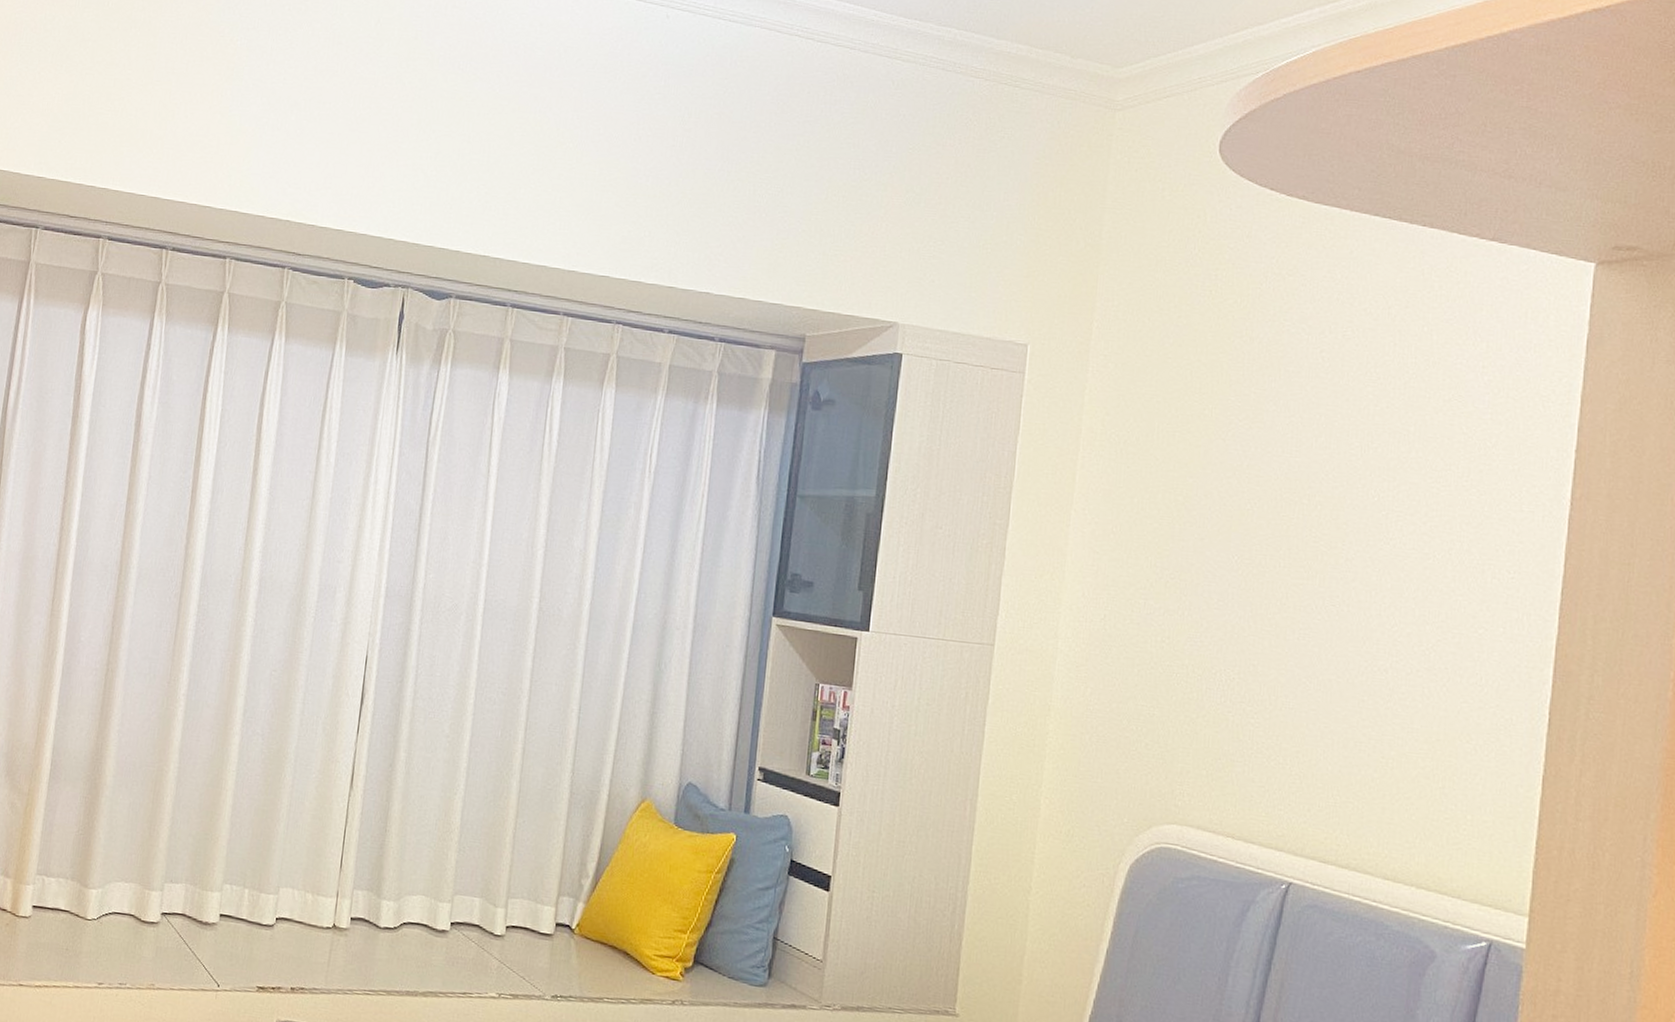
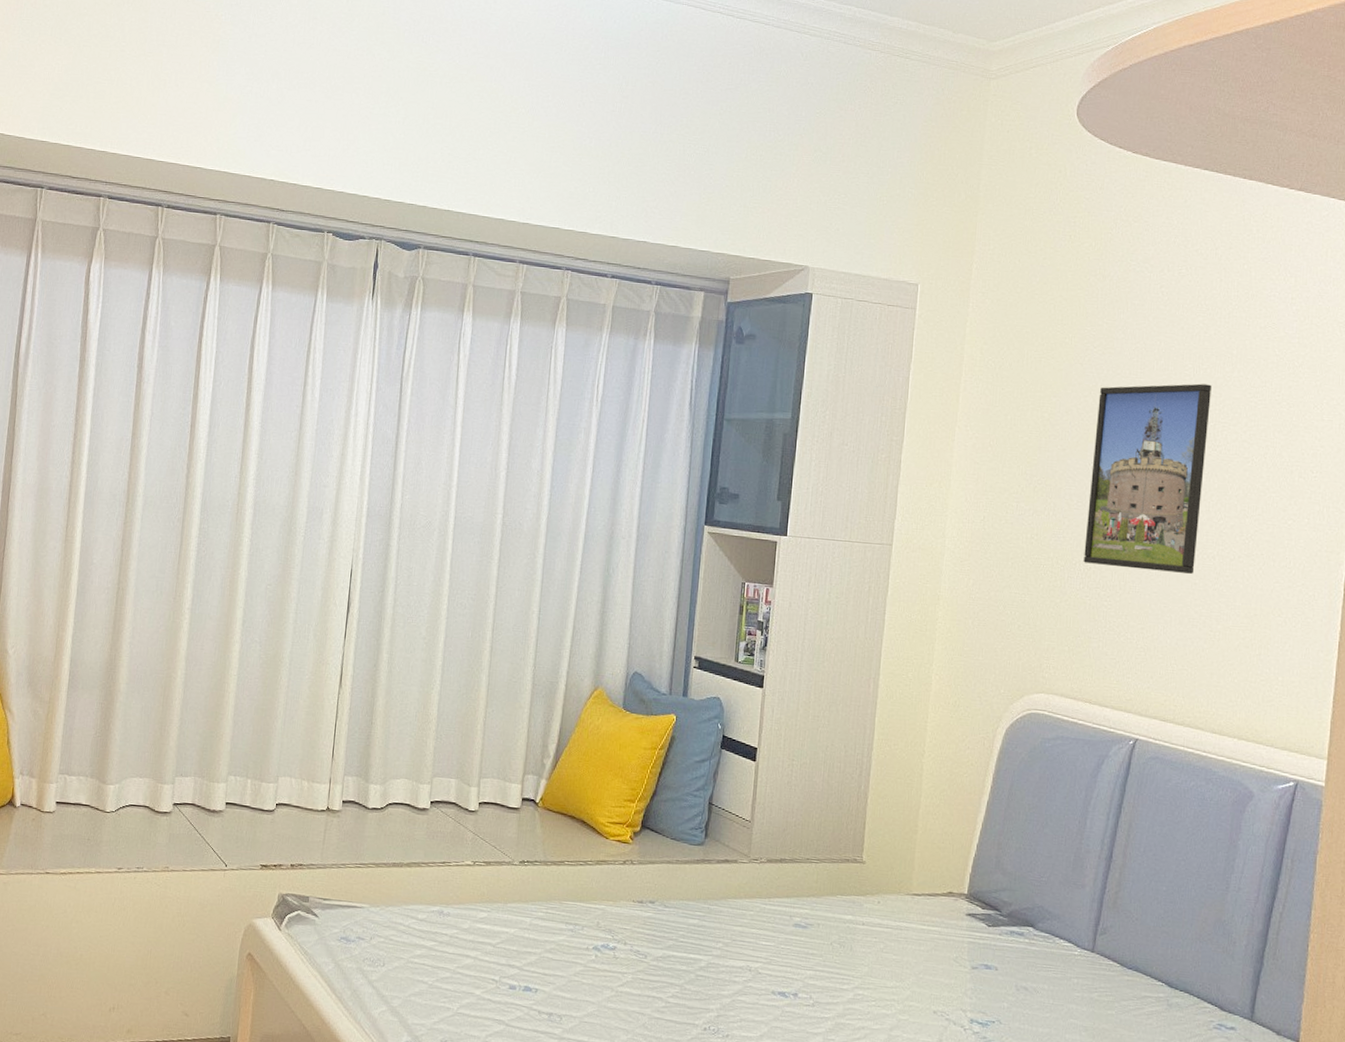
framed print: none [1225,465,1383,689] -> present [1083,383,1212,574]

